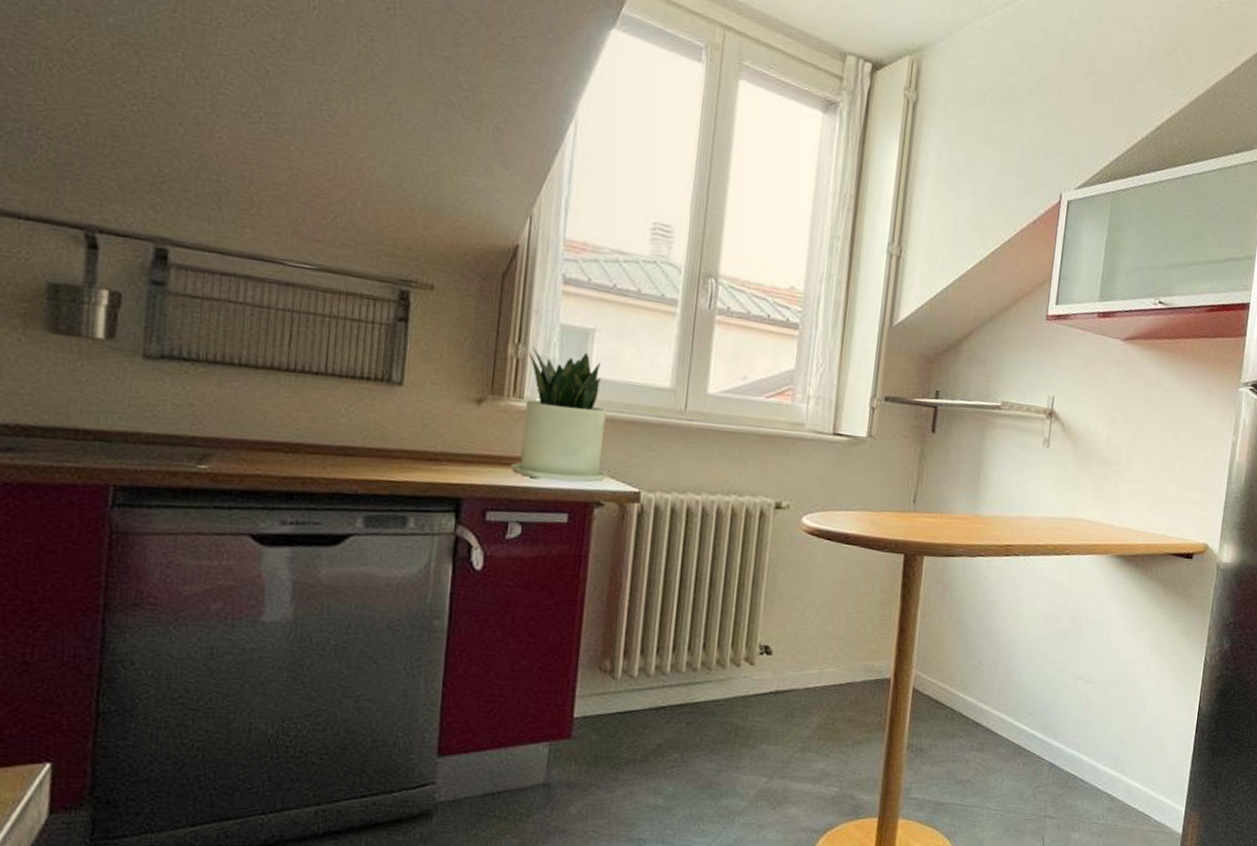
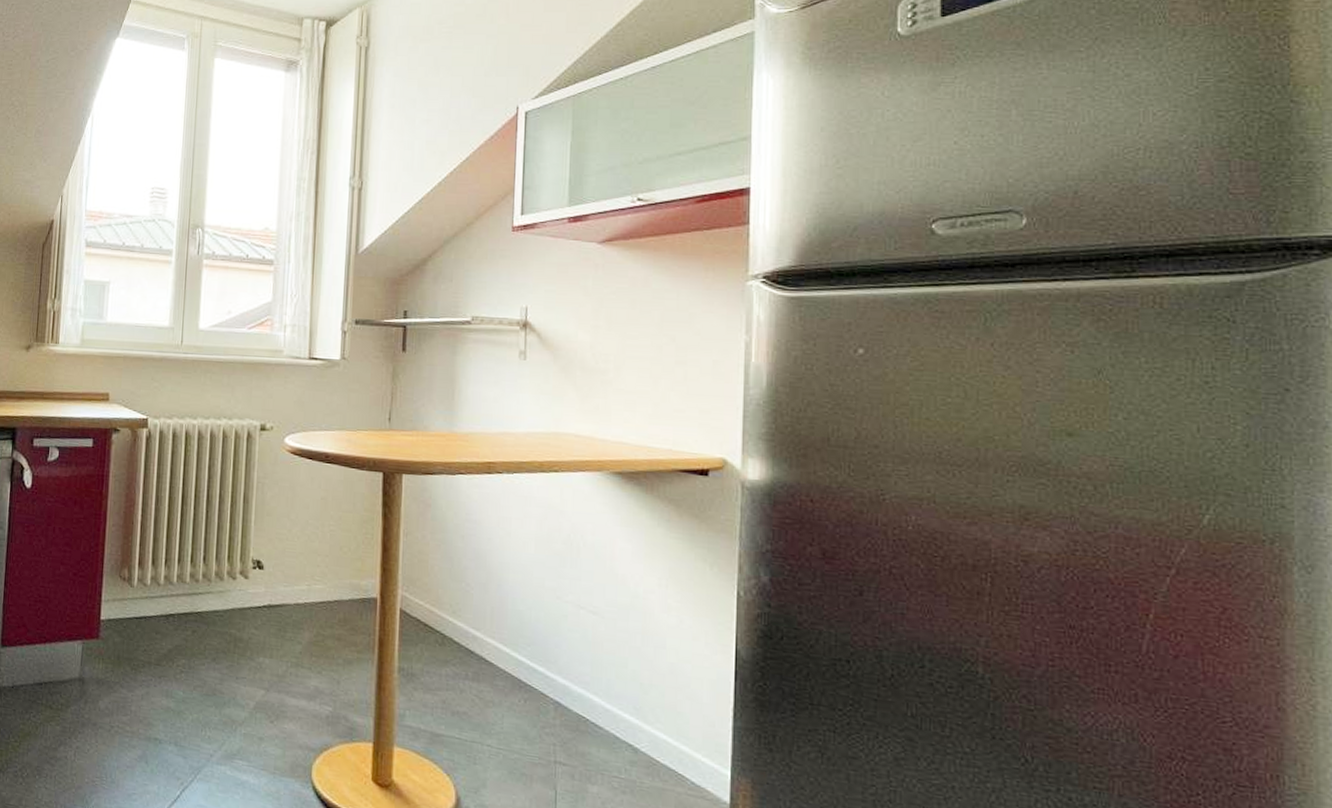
planter: present [509,347,608,482] -> none [49,300,123,412]

